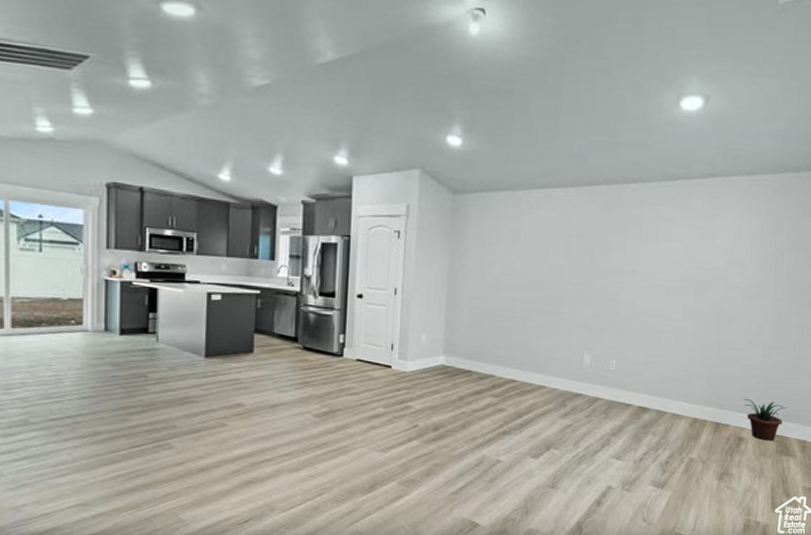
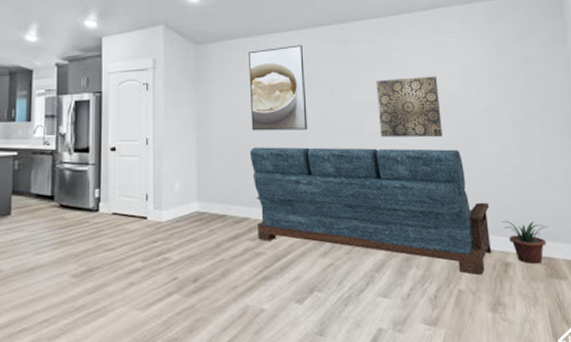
sofa: none [500,307,733,446] -> present [249,147,492,275]
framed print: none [505,203,567,294] -> present [249,45,308,131]
wall art: none [636,248,704,313] -> present [375,76,443,138]

